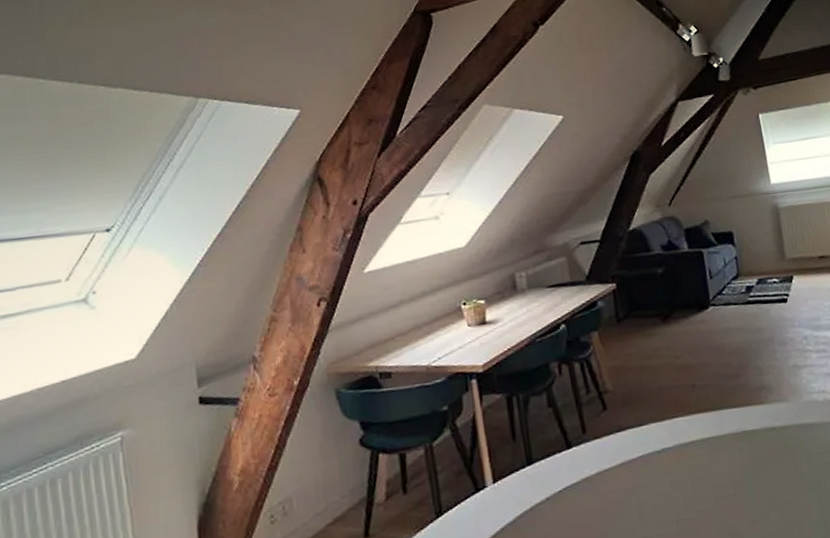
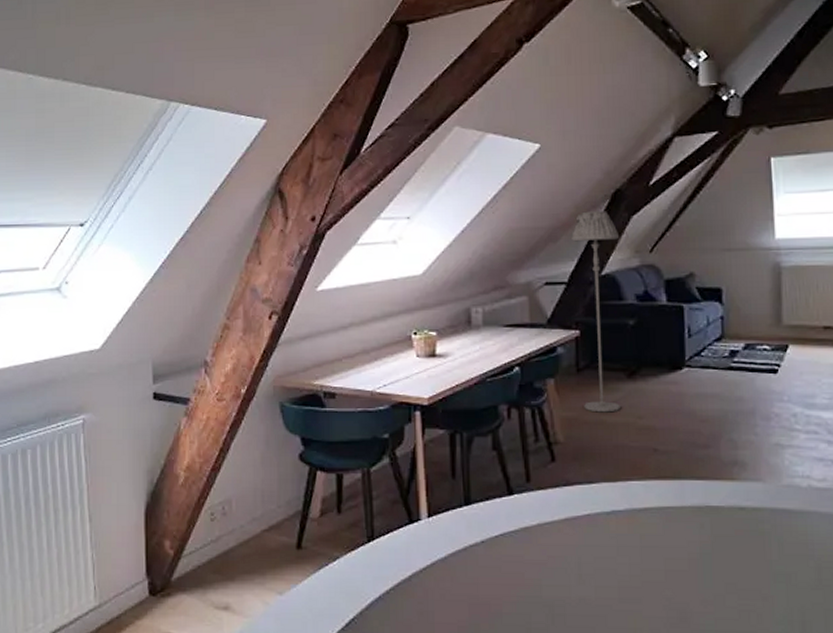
floor lamp: none [599,172,659,358] -> present [571,211,620,413]

